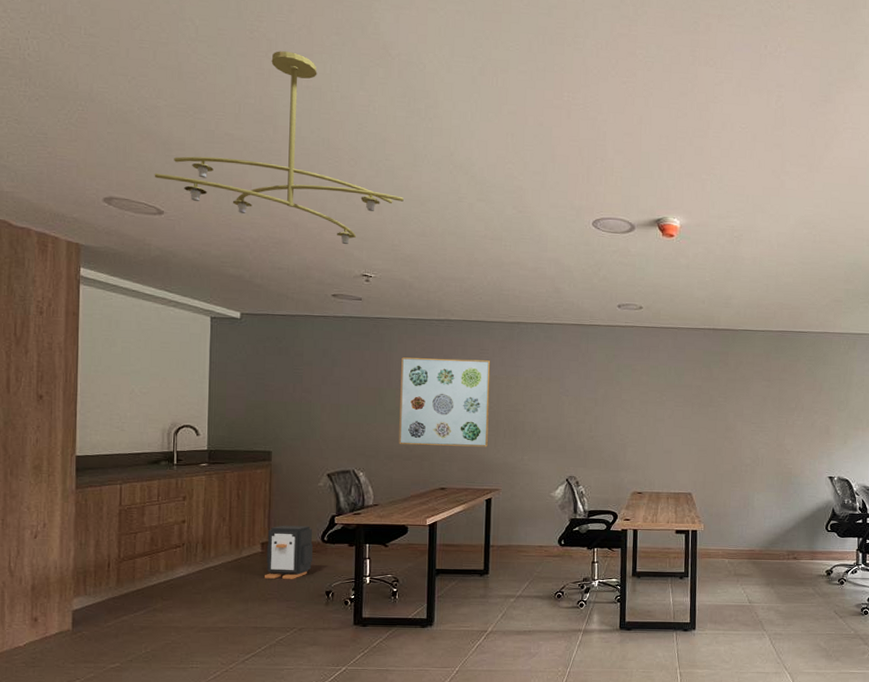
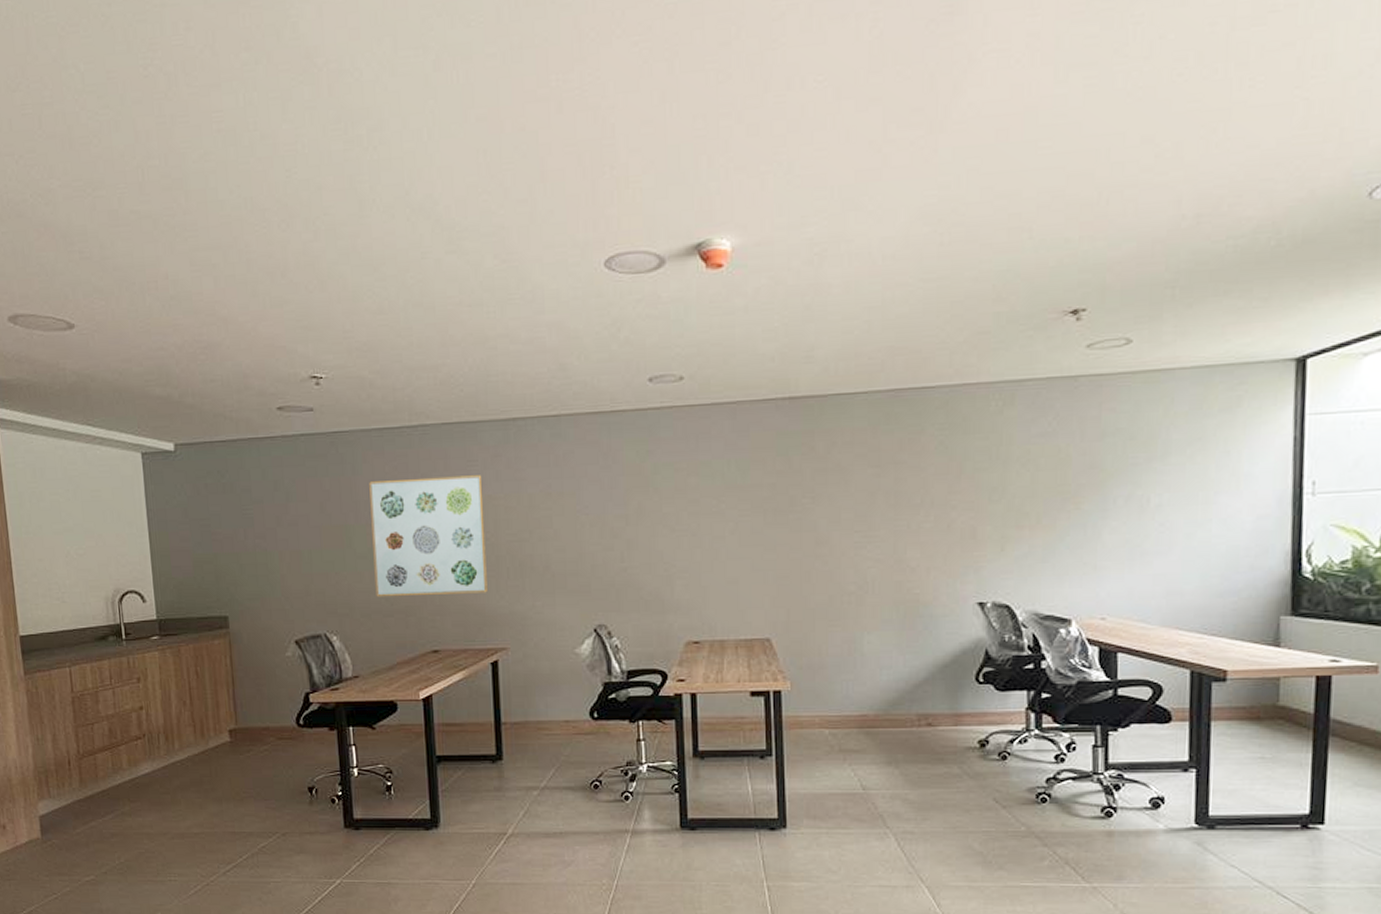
ceiling light fixture: present [154,51,404,245] -> none [58,85,352,339]
trash can: present [265,525,313,579] -> none [235,707,289,773]

